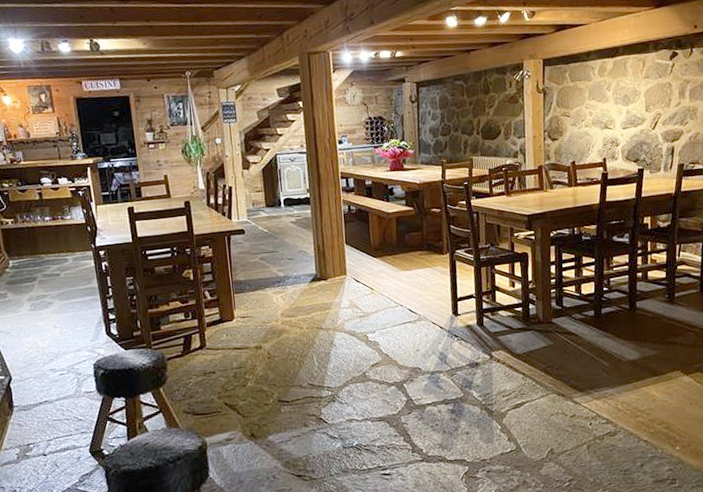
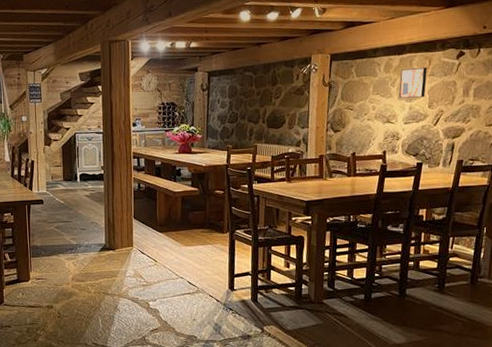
wall art: none [614,69,642,103] -> present [398,67,427,99]

